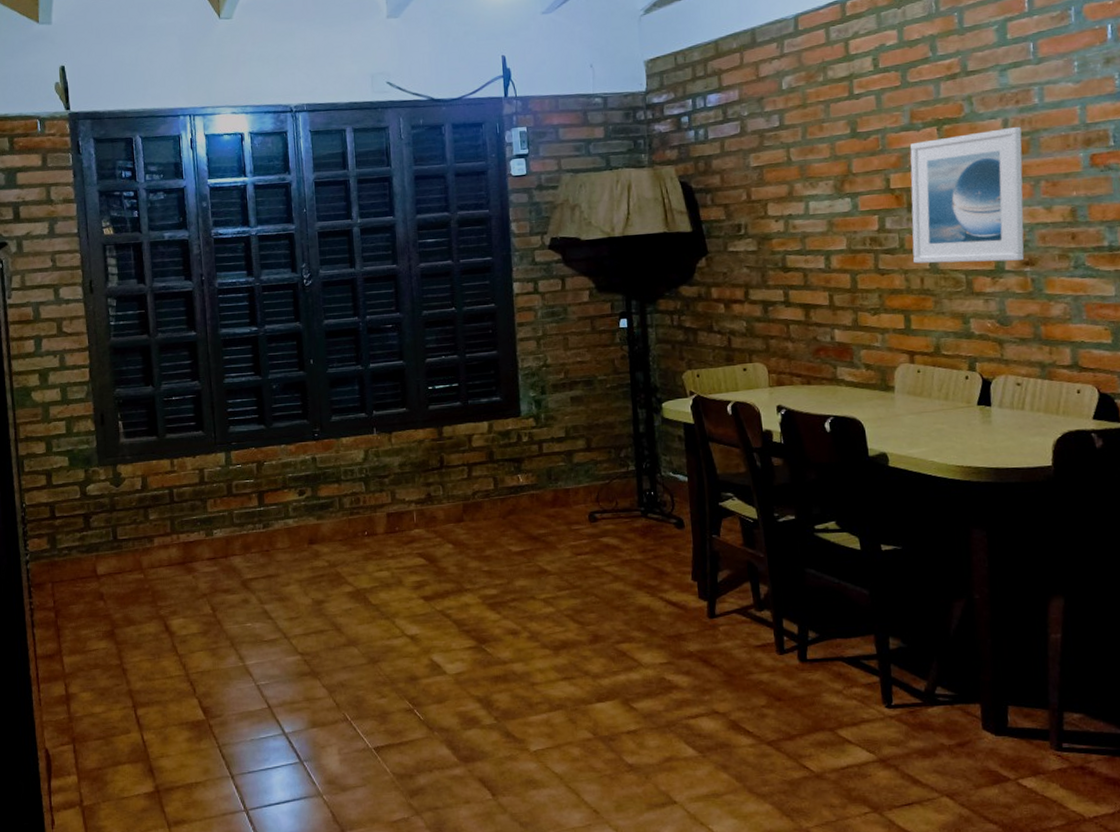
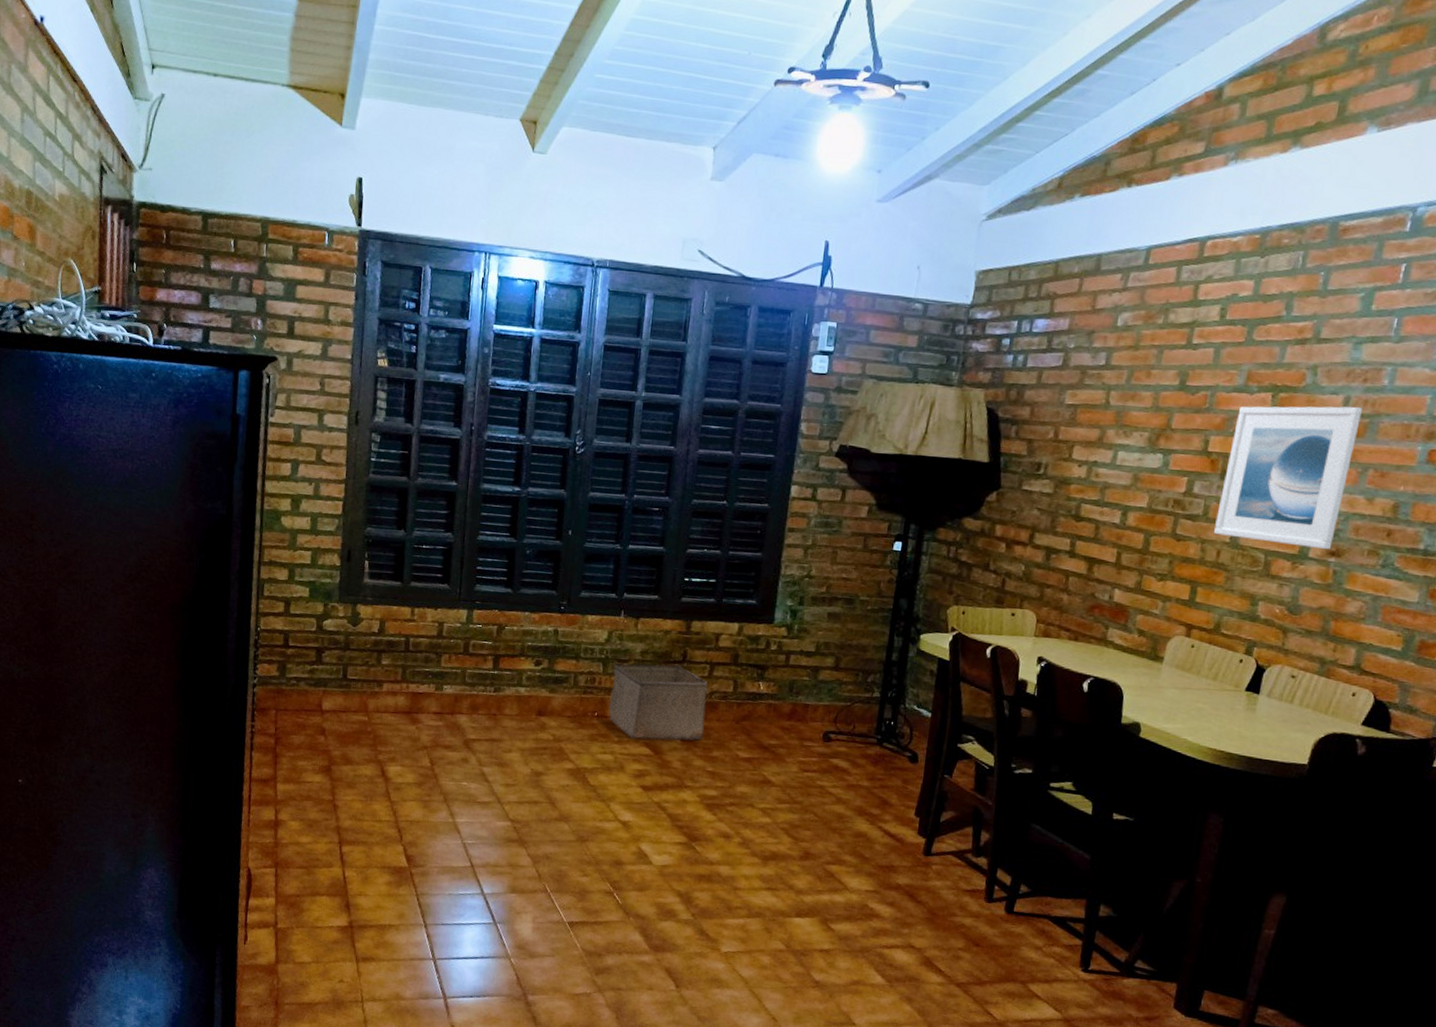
storage bin: none [375,472,473,551] -> present [608,663,708,740]

